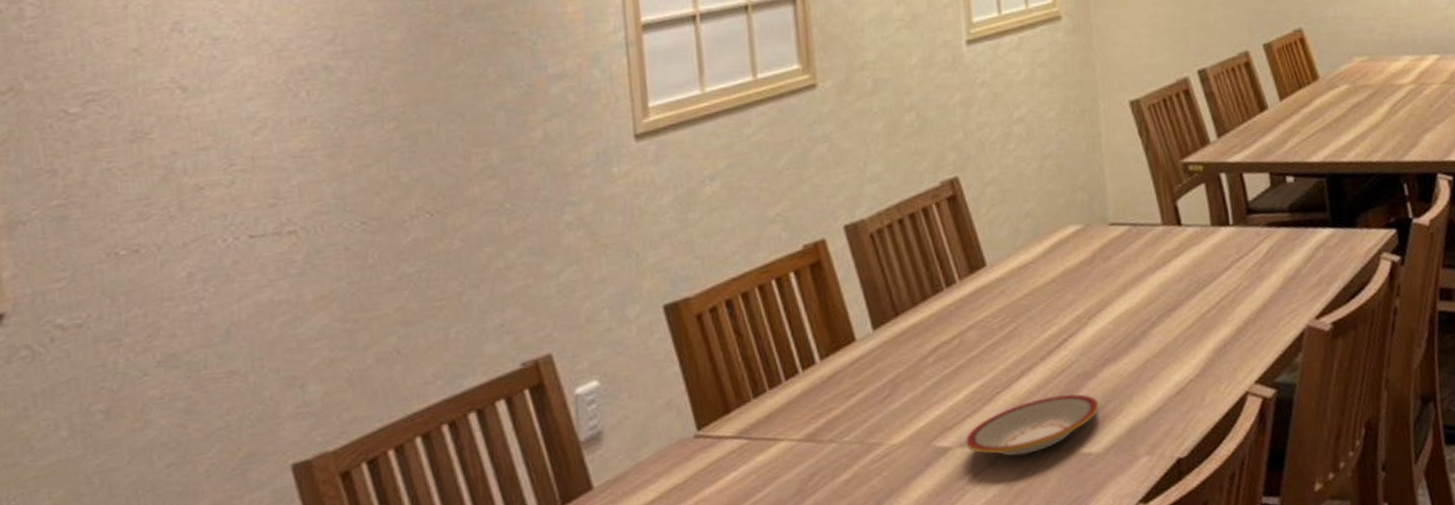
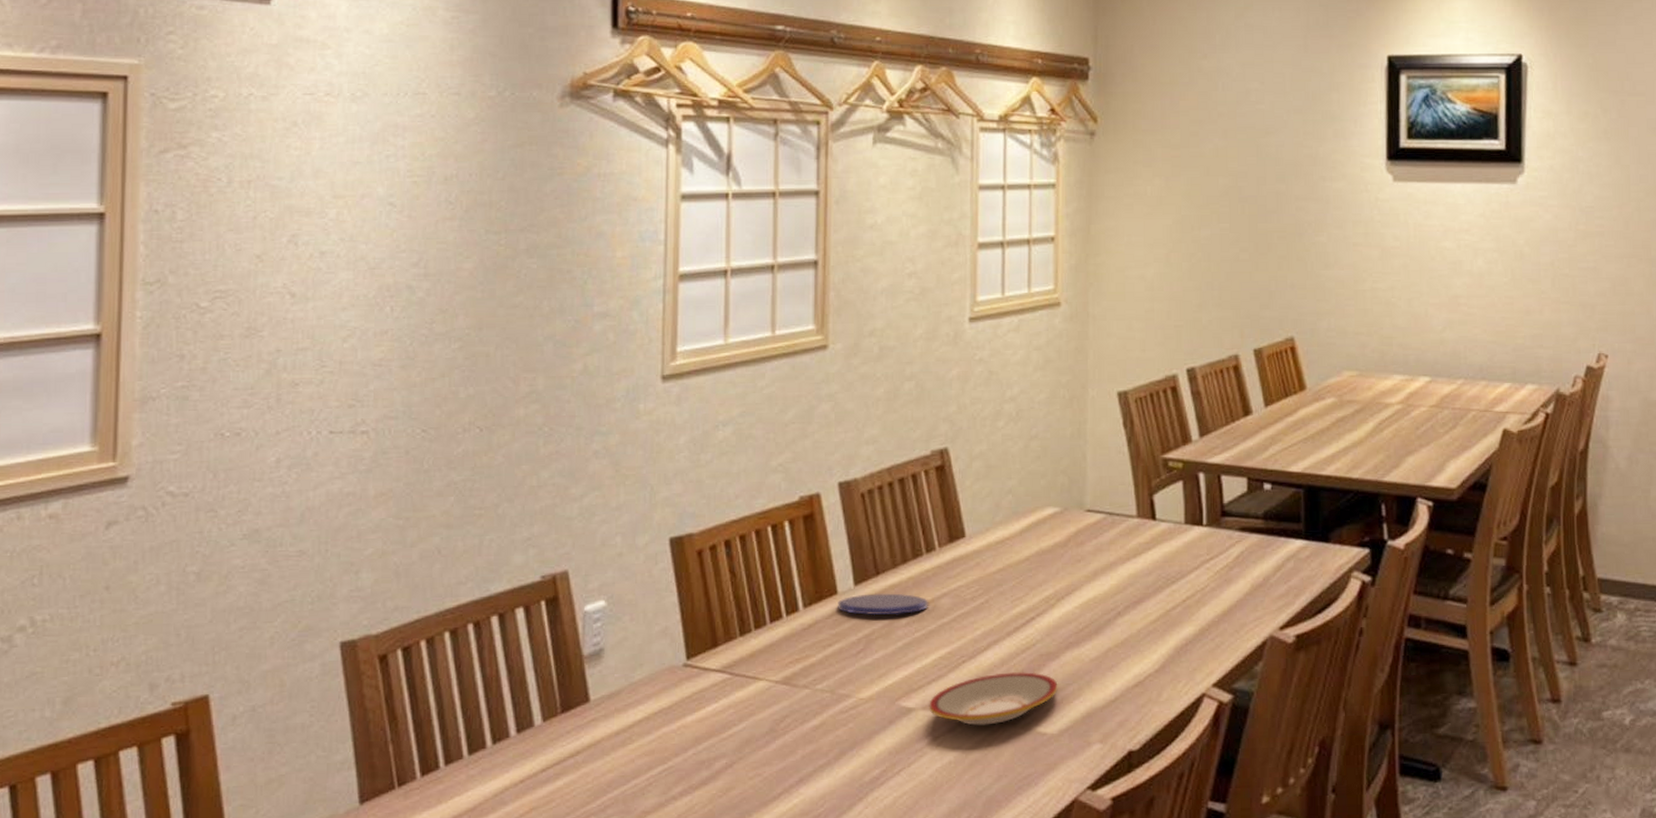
saucer: none [857,331,955,359] -> present [838,593,929,616]

